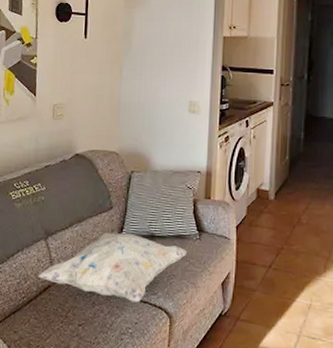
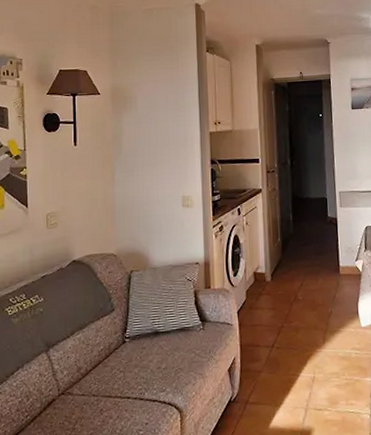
decorative pillow: present [38,232,188,303] -> none [41,333,193,403]

